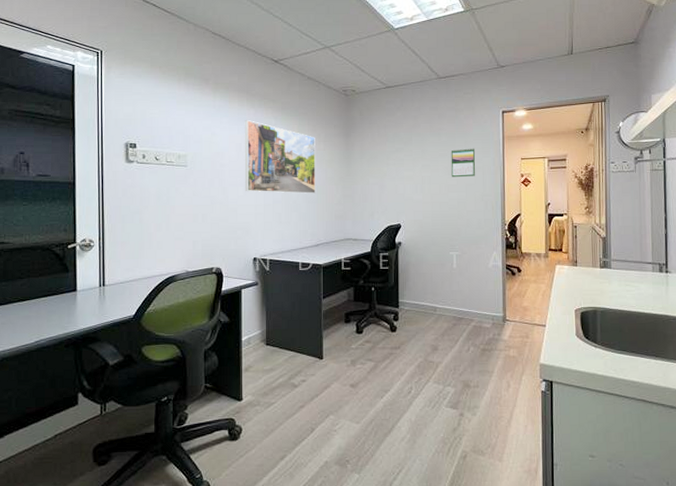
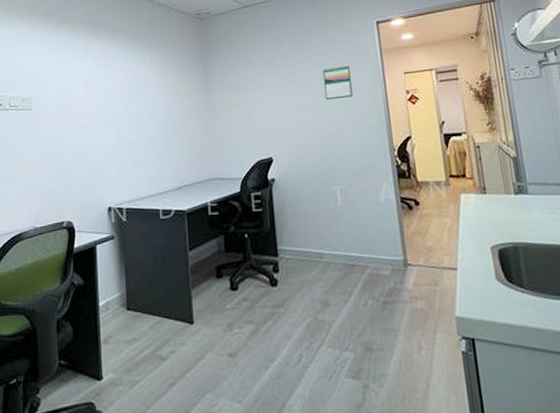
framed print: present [244,120,316,194] -> none [91,54,174,133]

